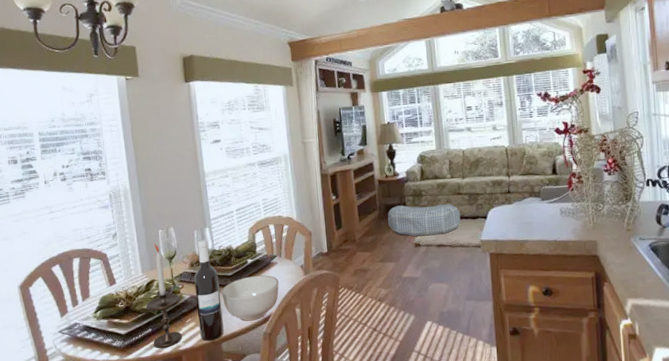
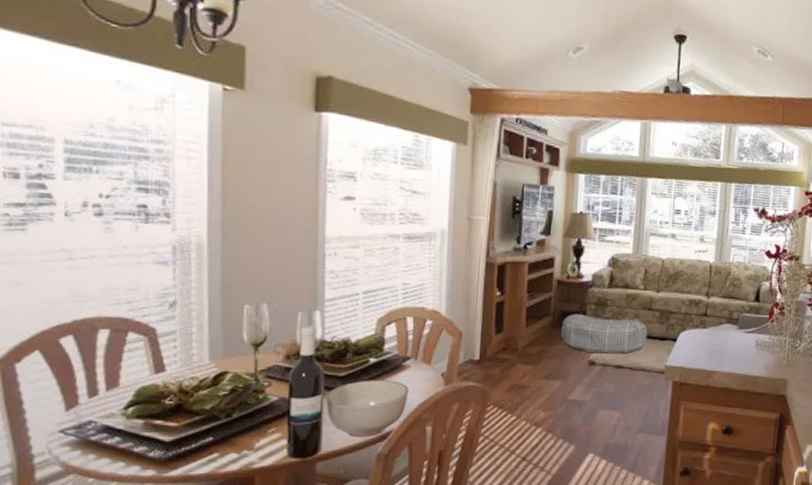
candlestick: present [146,244,182,349] -> none [209,323,264,465]

